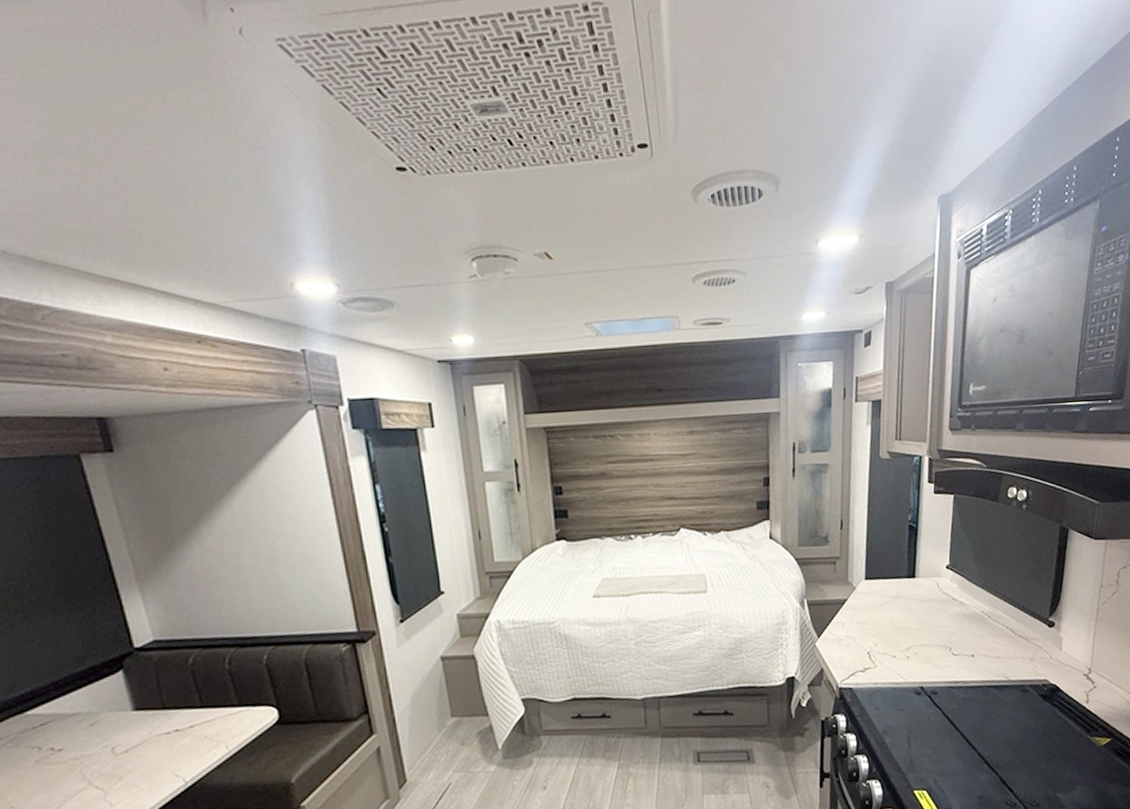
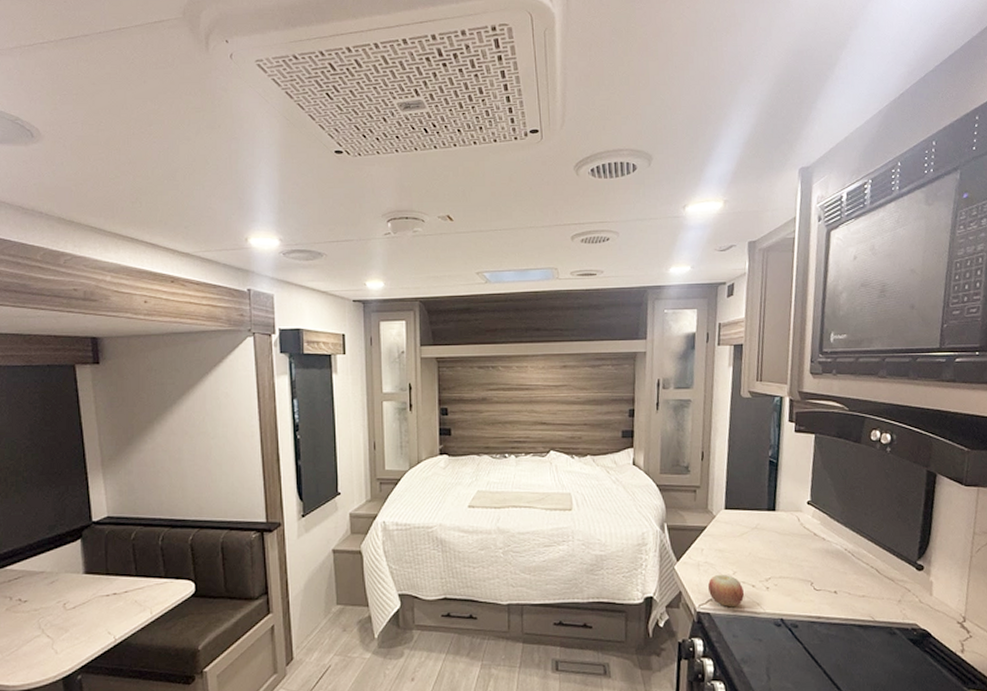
apple: none [850,647,885,680] -> present [708,574,744,607]

